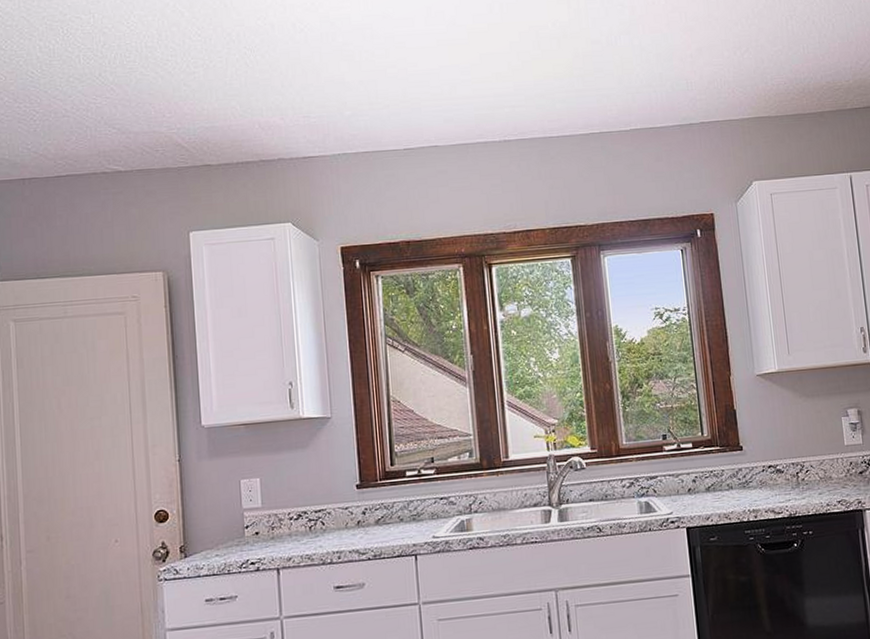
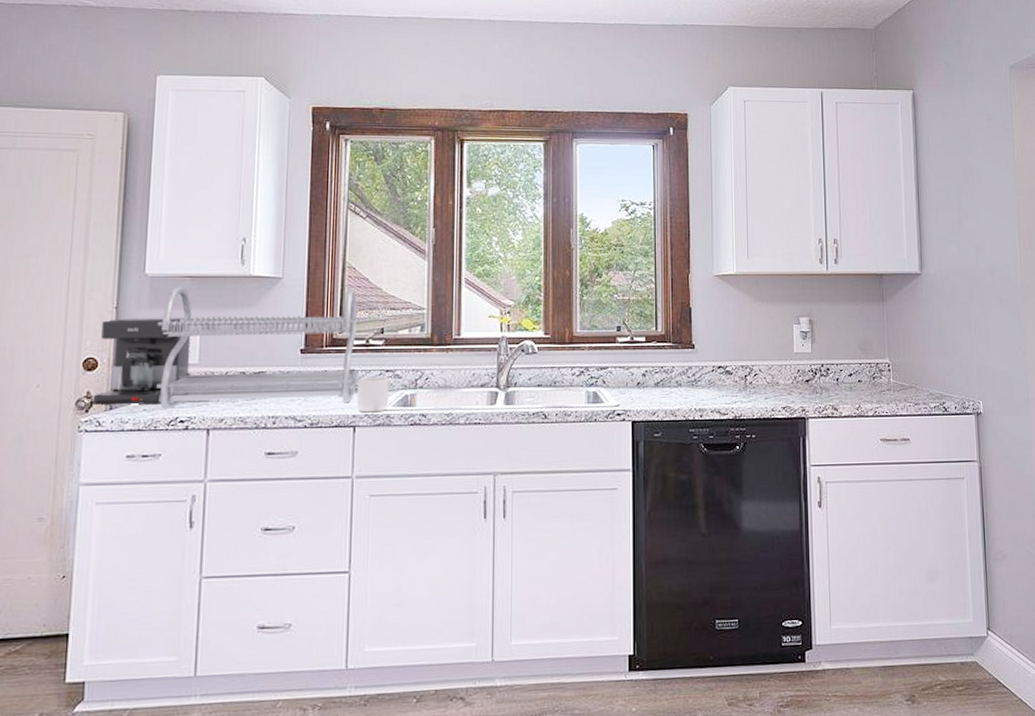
coffee maker: none [167,463,254,555] -> present [92,317,191,406]
dish rack: none [219,419,415,554] -> present [156,286,359,410]
mug: none [413,504,446,541] -> present [356,376,389,413]

